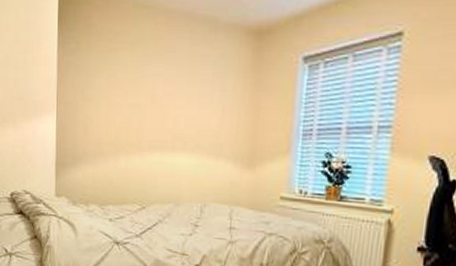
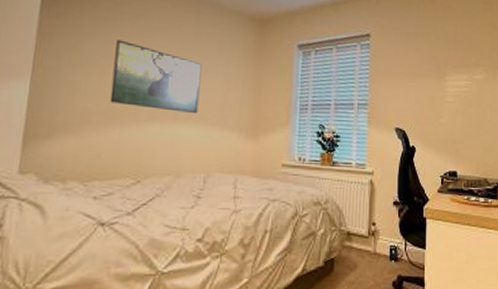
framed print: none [117,70,197,143] -> present [110,39,202,114]

